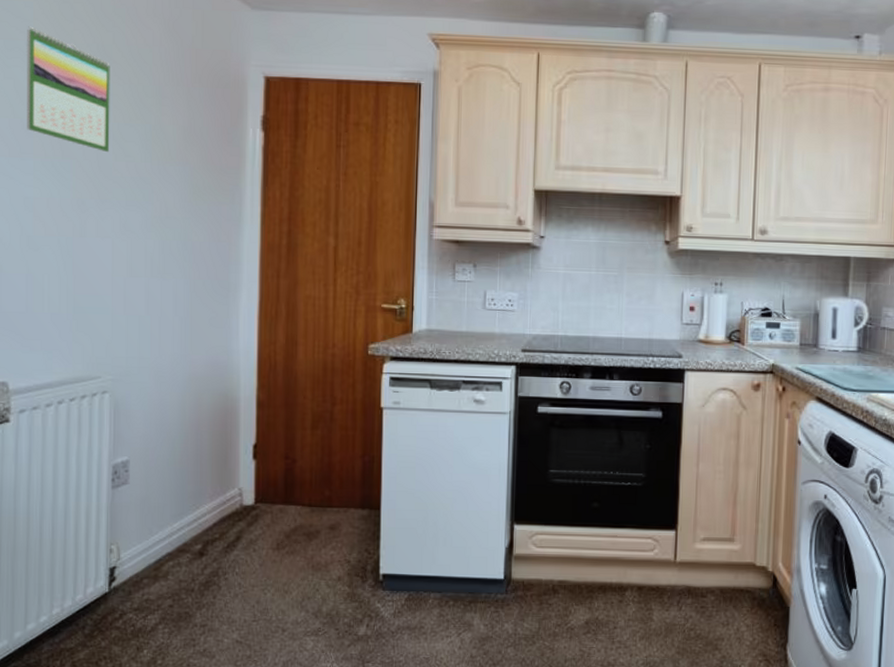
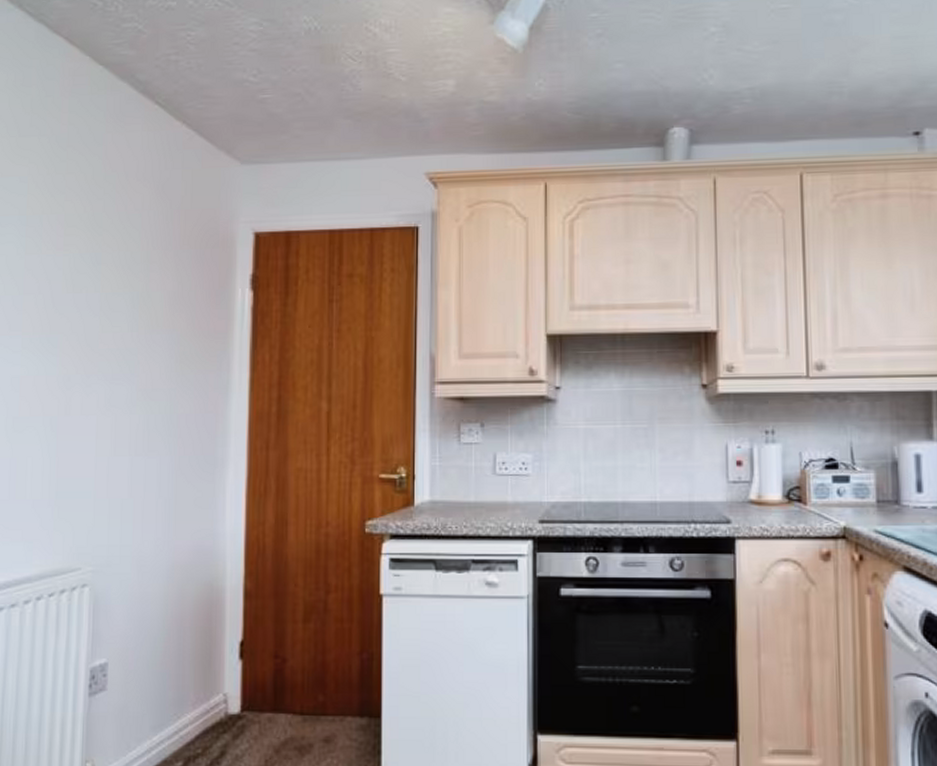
calendar: present [27,26,110,153] -> none [17,201,100,325]

